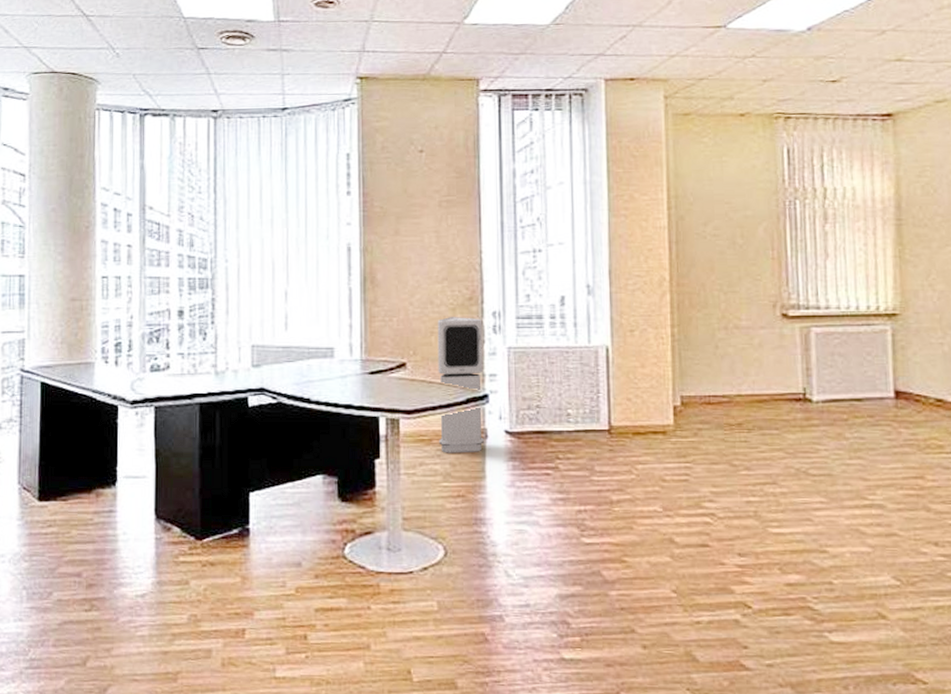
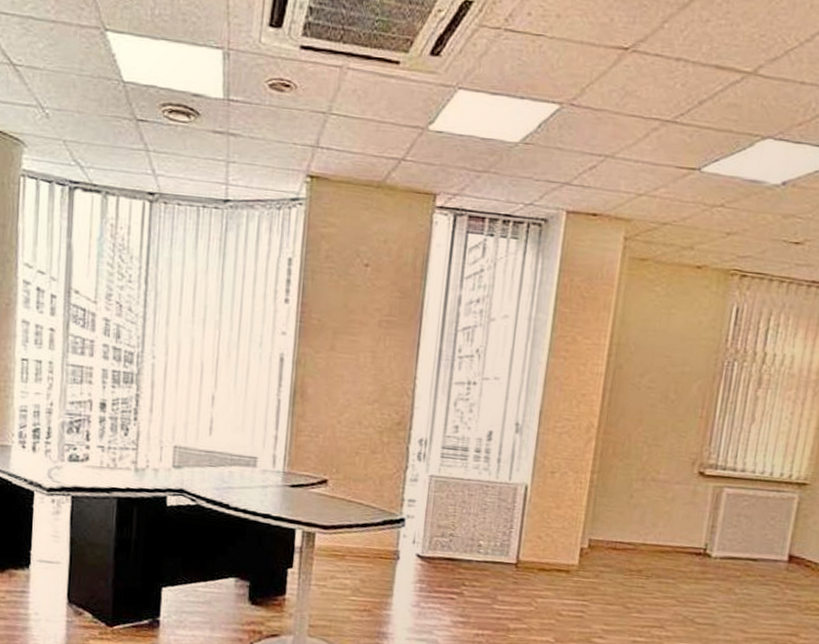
air purifier: present [437,317,484,453] -> none [352,439,409,572]

